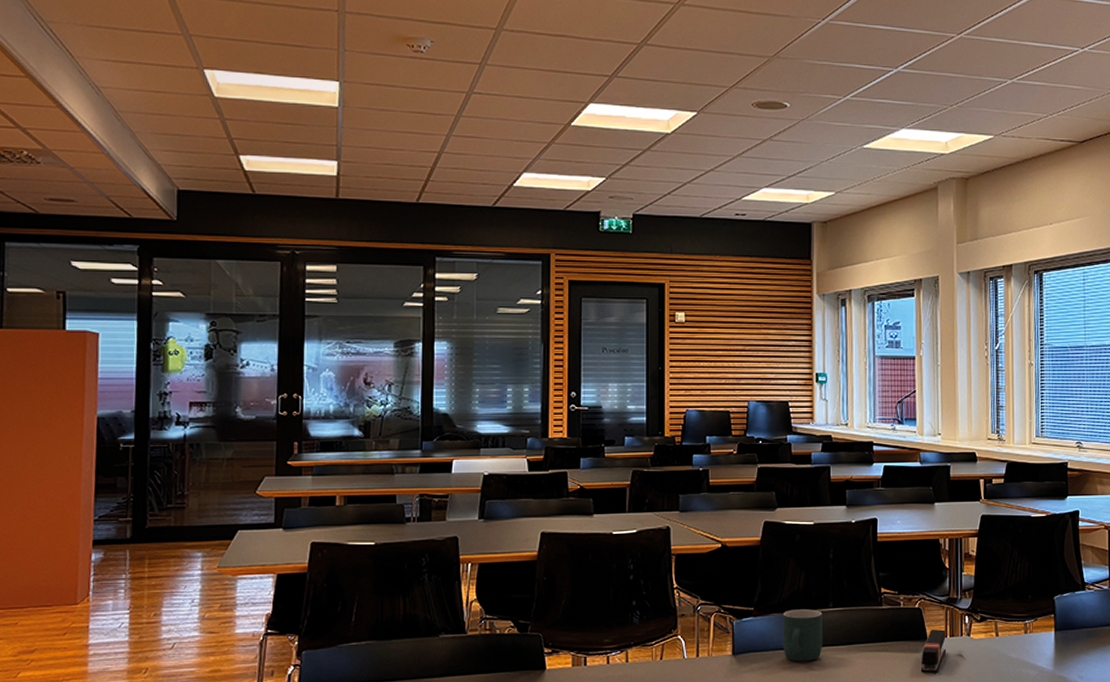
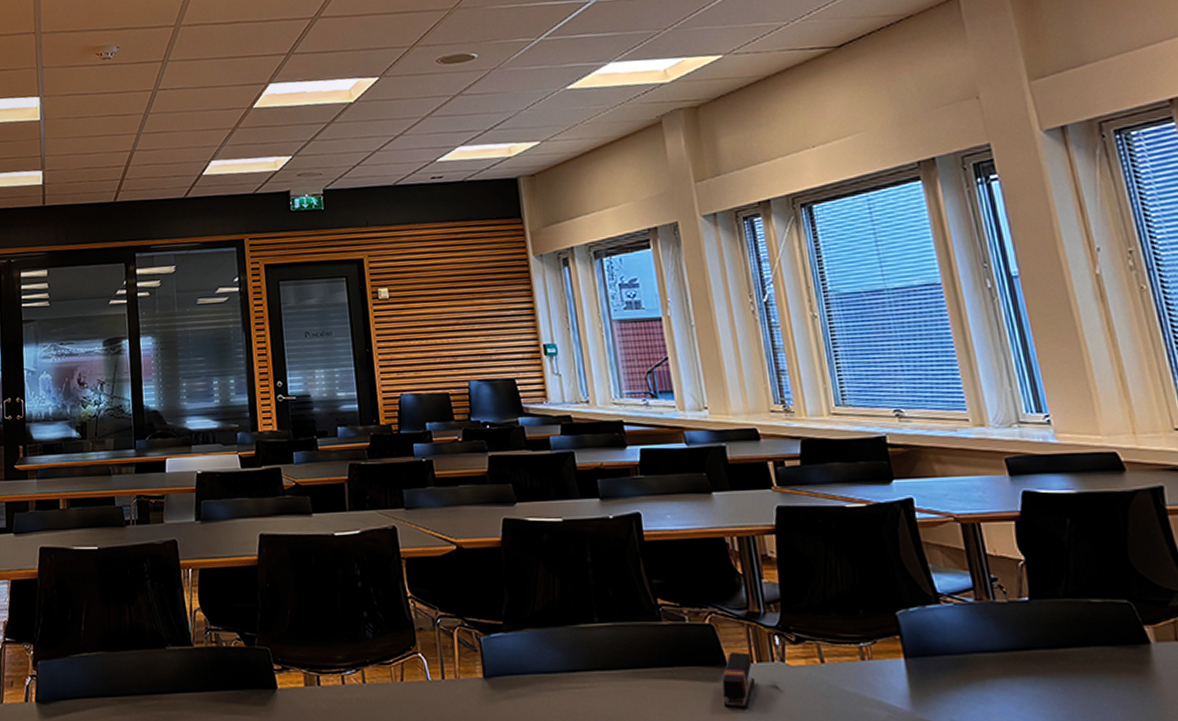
mug: present [783,609,823,662] -> none [539,624,592,689]

